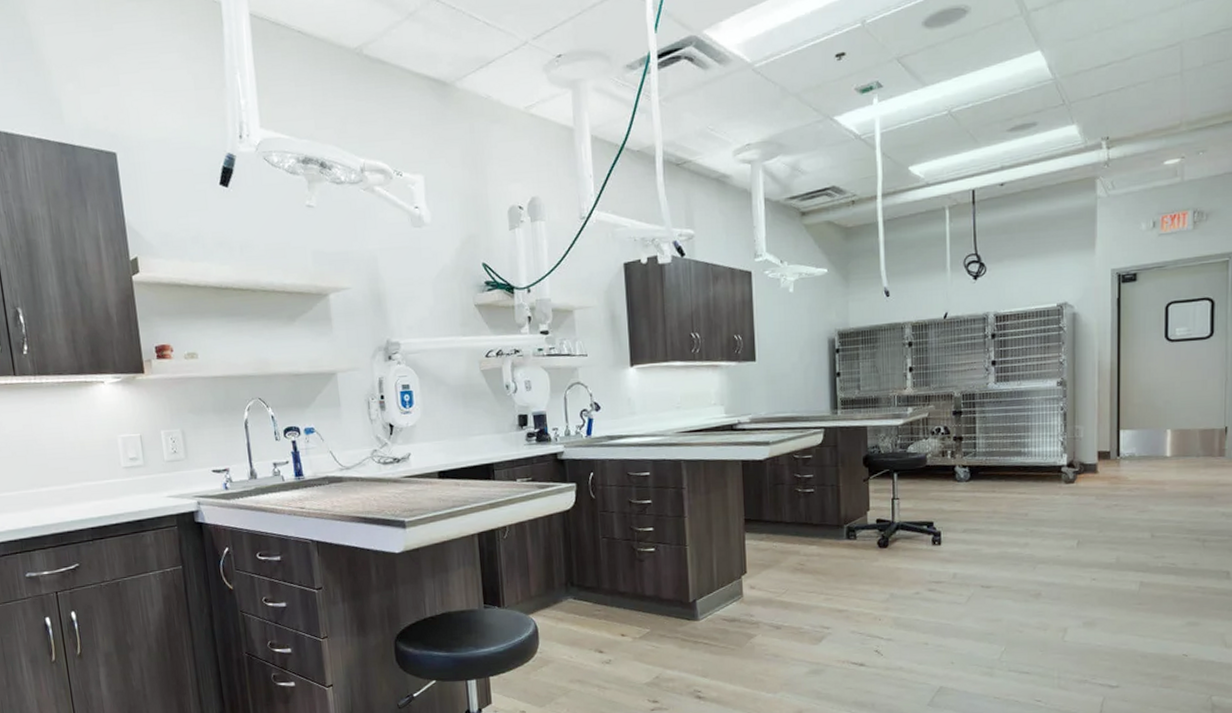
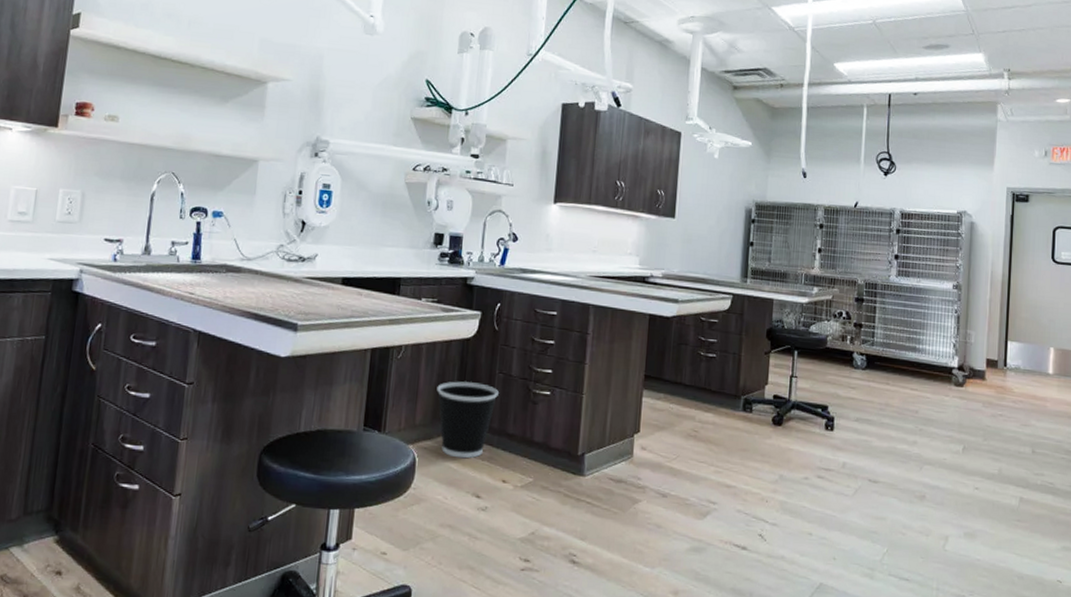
wastebasket: none [545,549,605,621] -> present [436,381,499,459]

